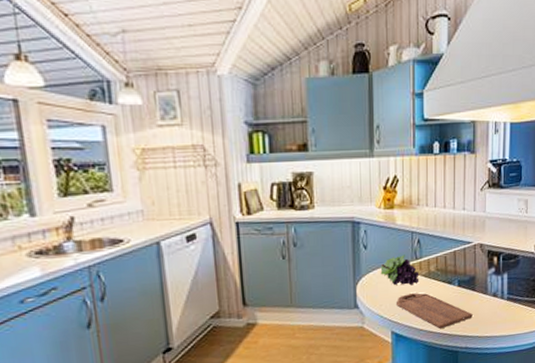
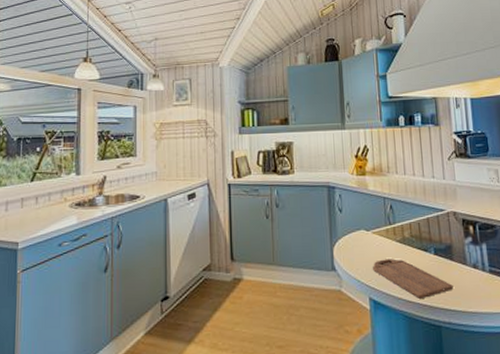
fruit: present [380,254,420,286] -> none [355,219,395,251]

